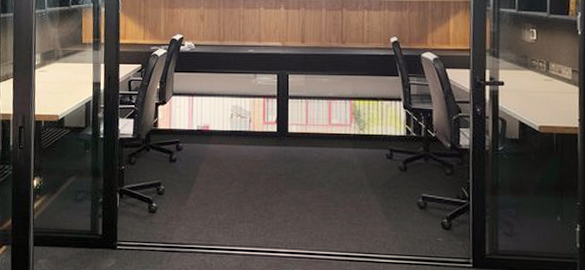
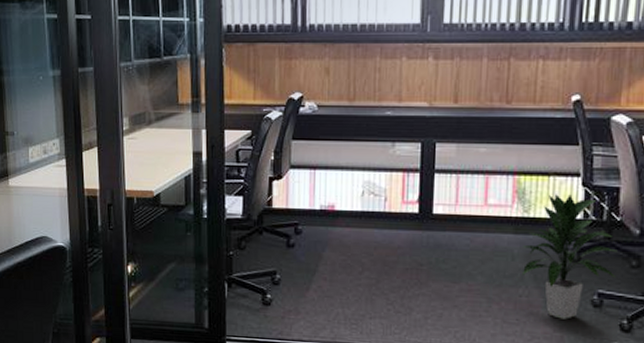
indoor plant: none [361,115,435,220] -> present [523,194,618,320]

